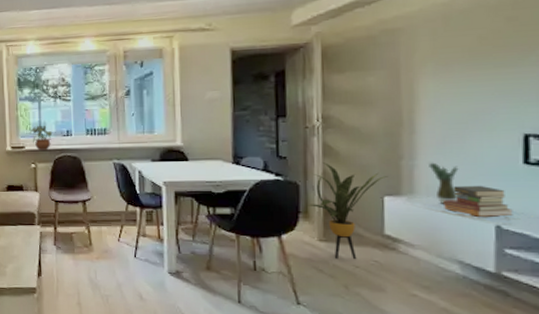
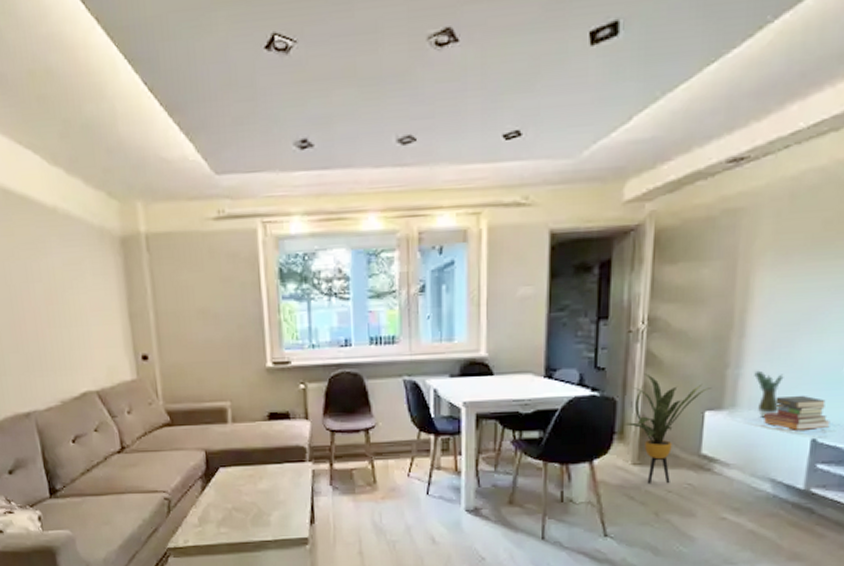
potted plant: present [29,124,53,151] -> none [296,331,327,366]

